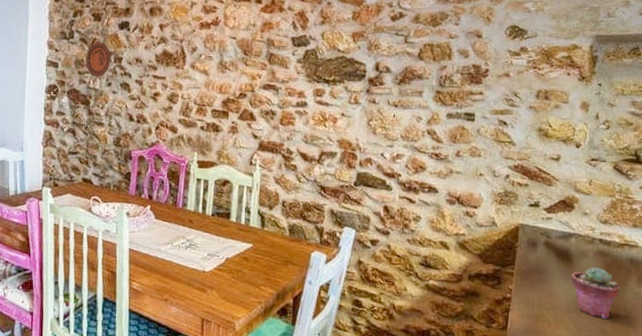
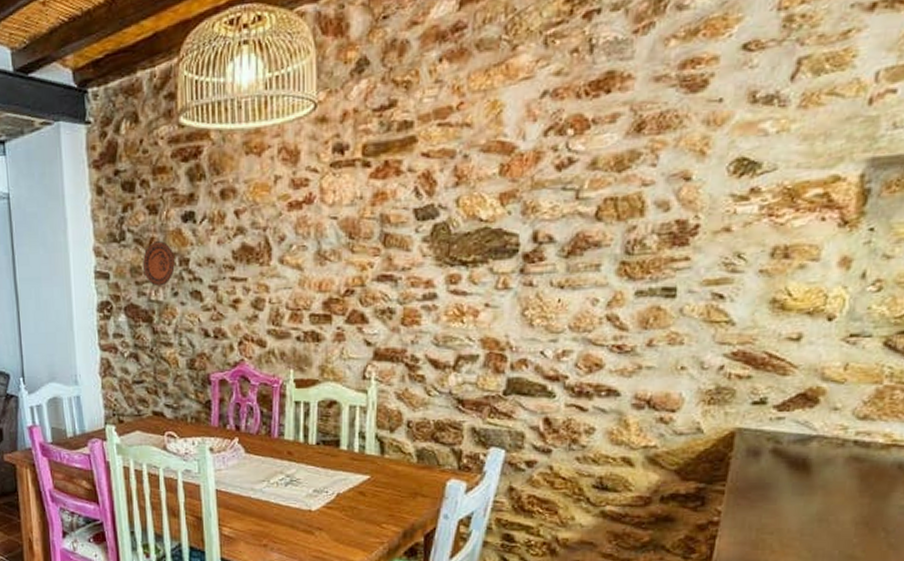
potted succulent: present [571,266,620,319] -> none [807,476,880,541]

